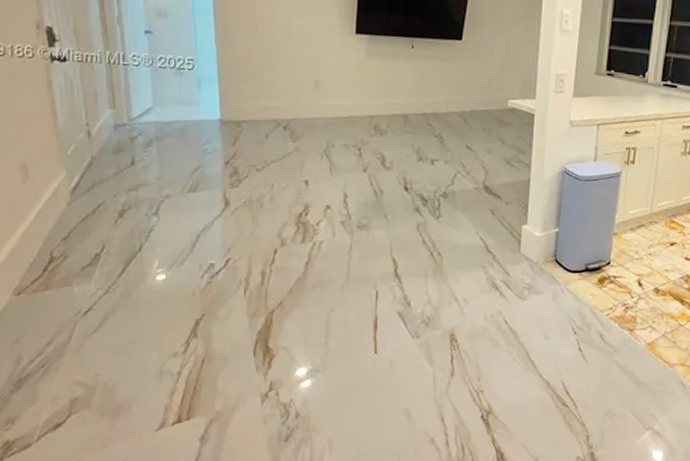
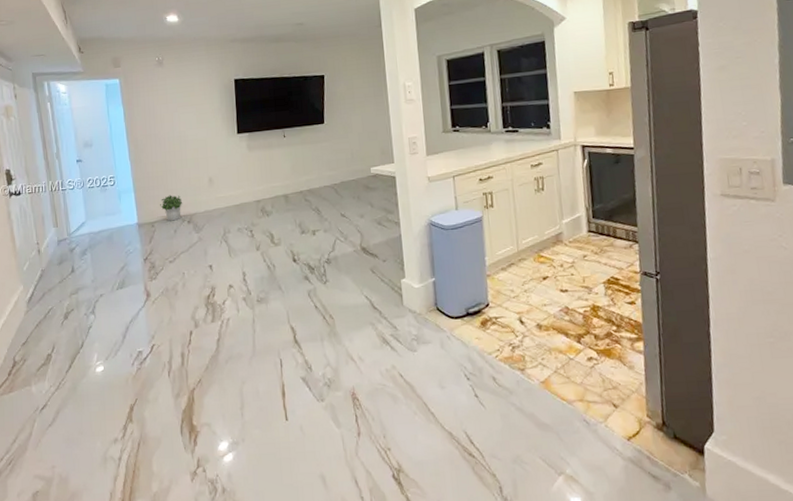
potted plant: none [250,92,280,124] -> present [160,195,183,221]

